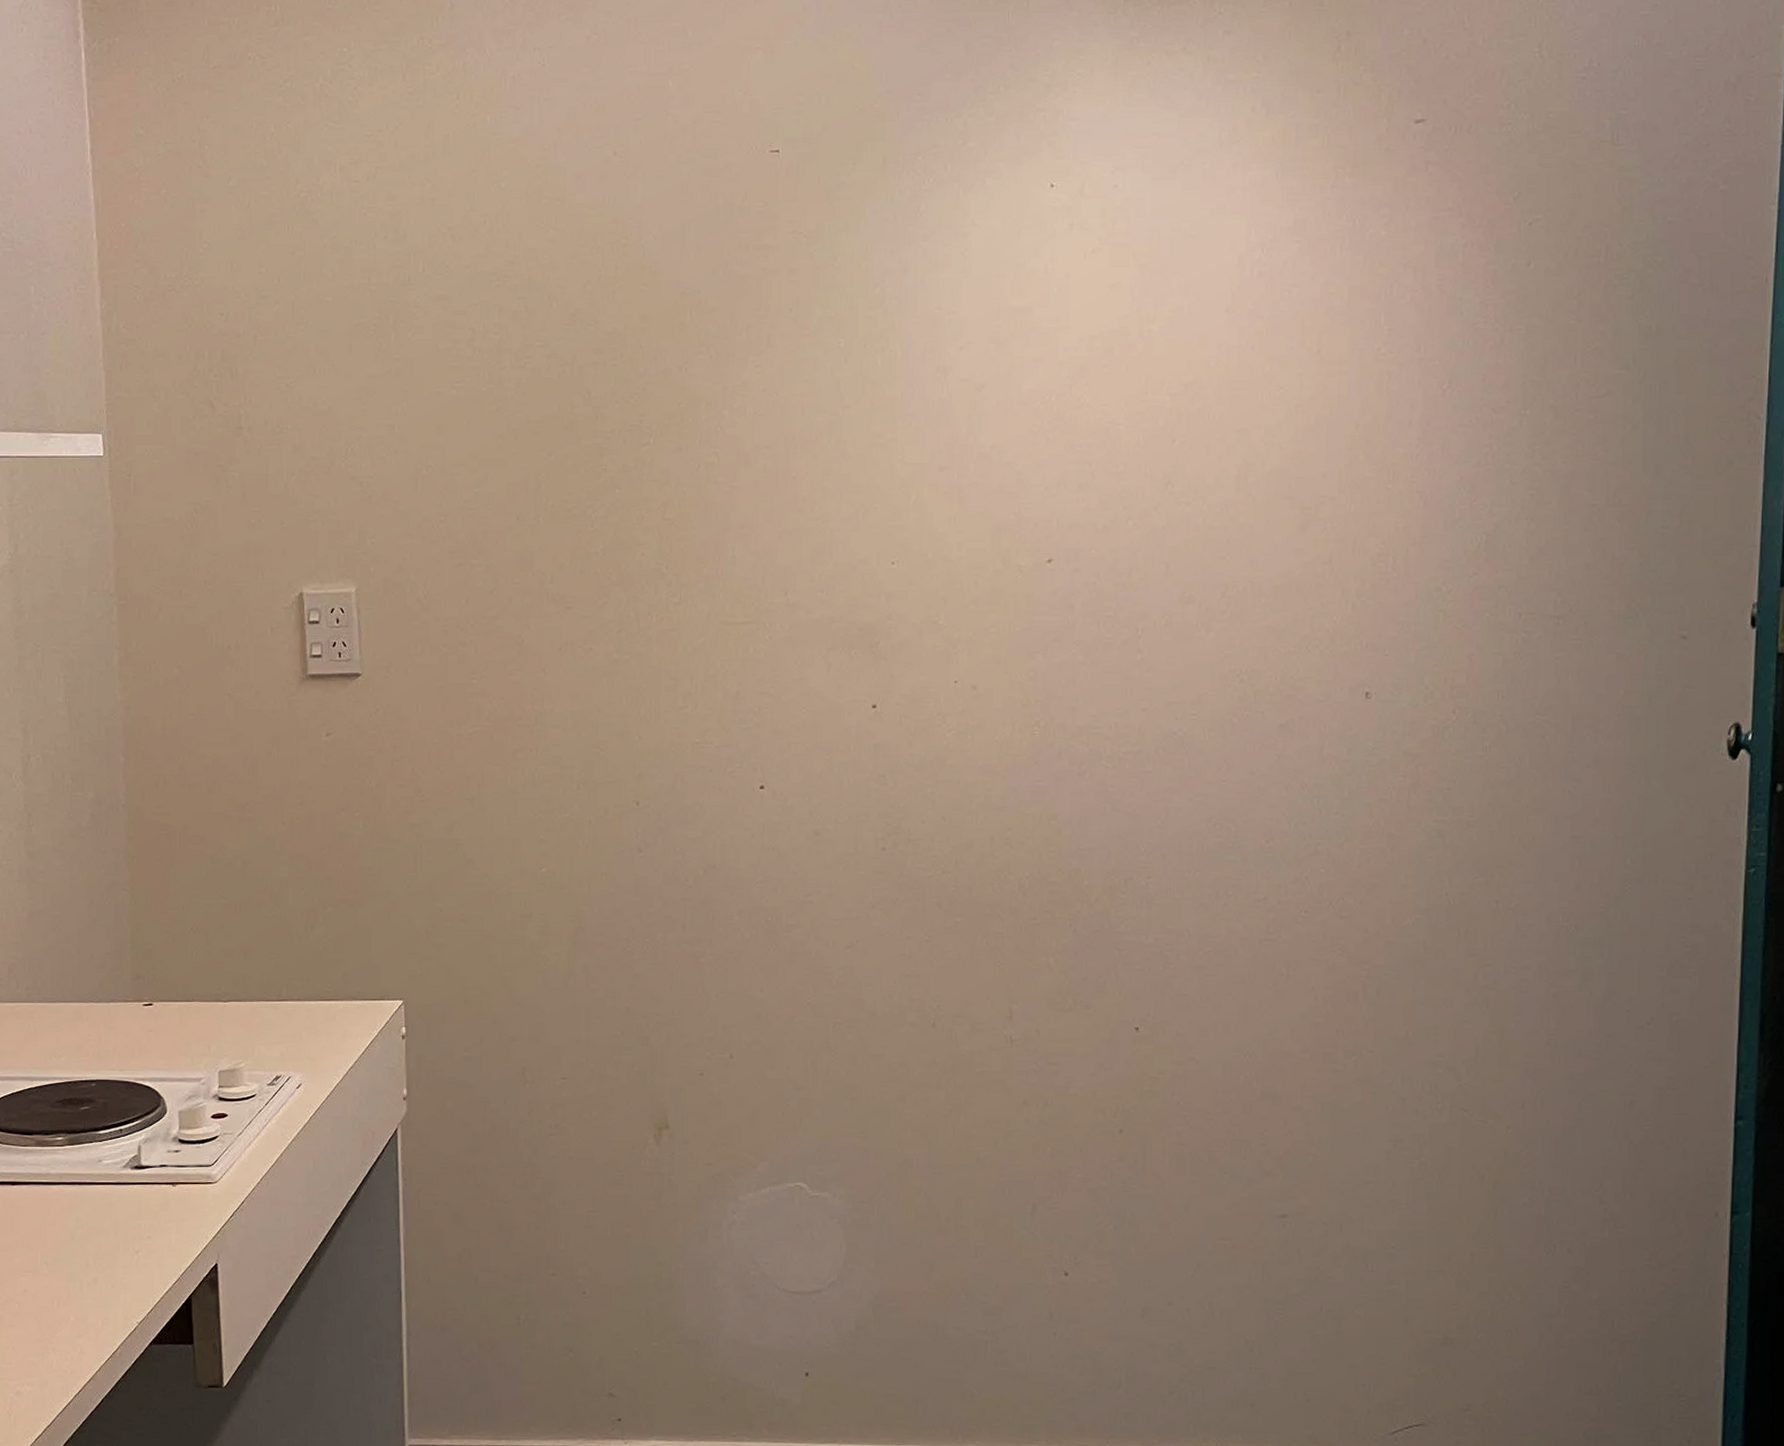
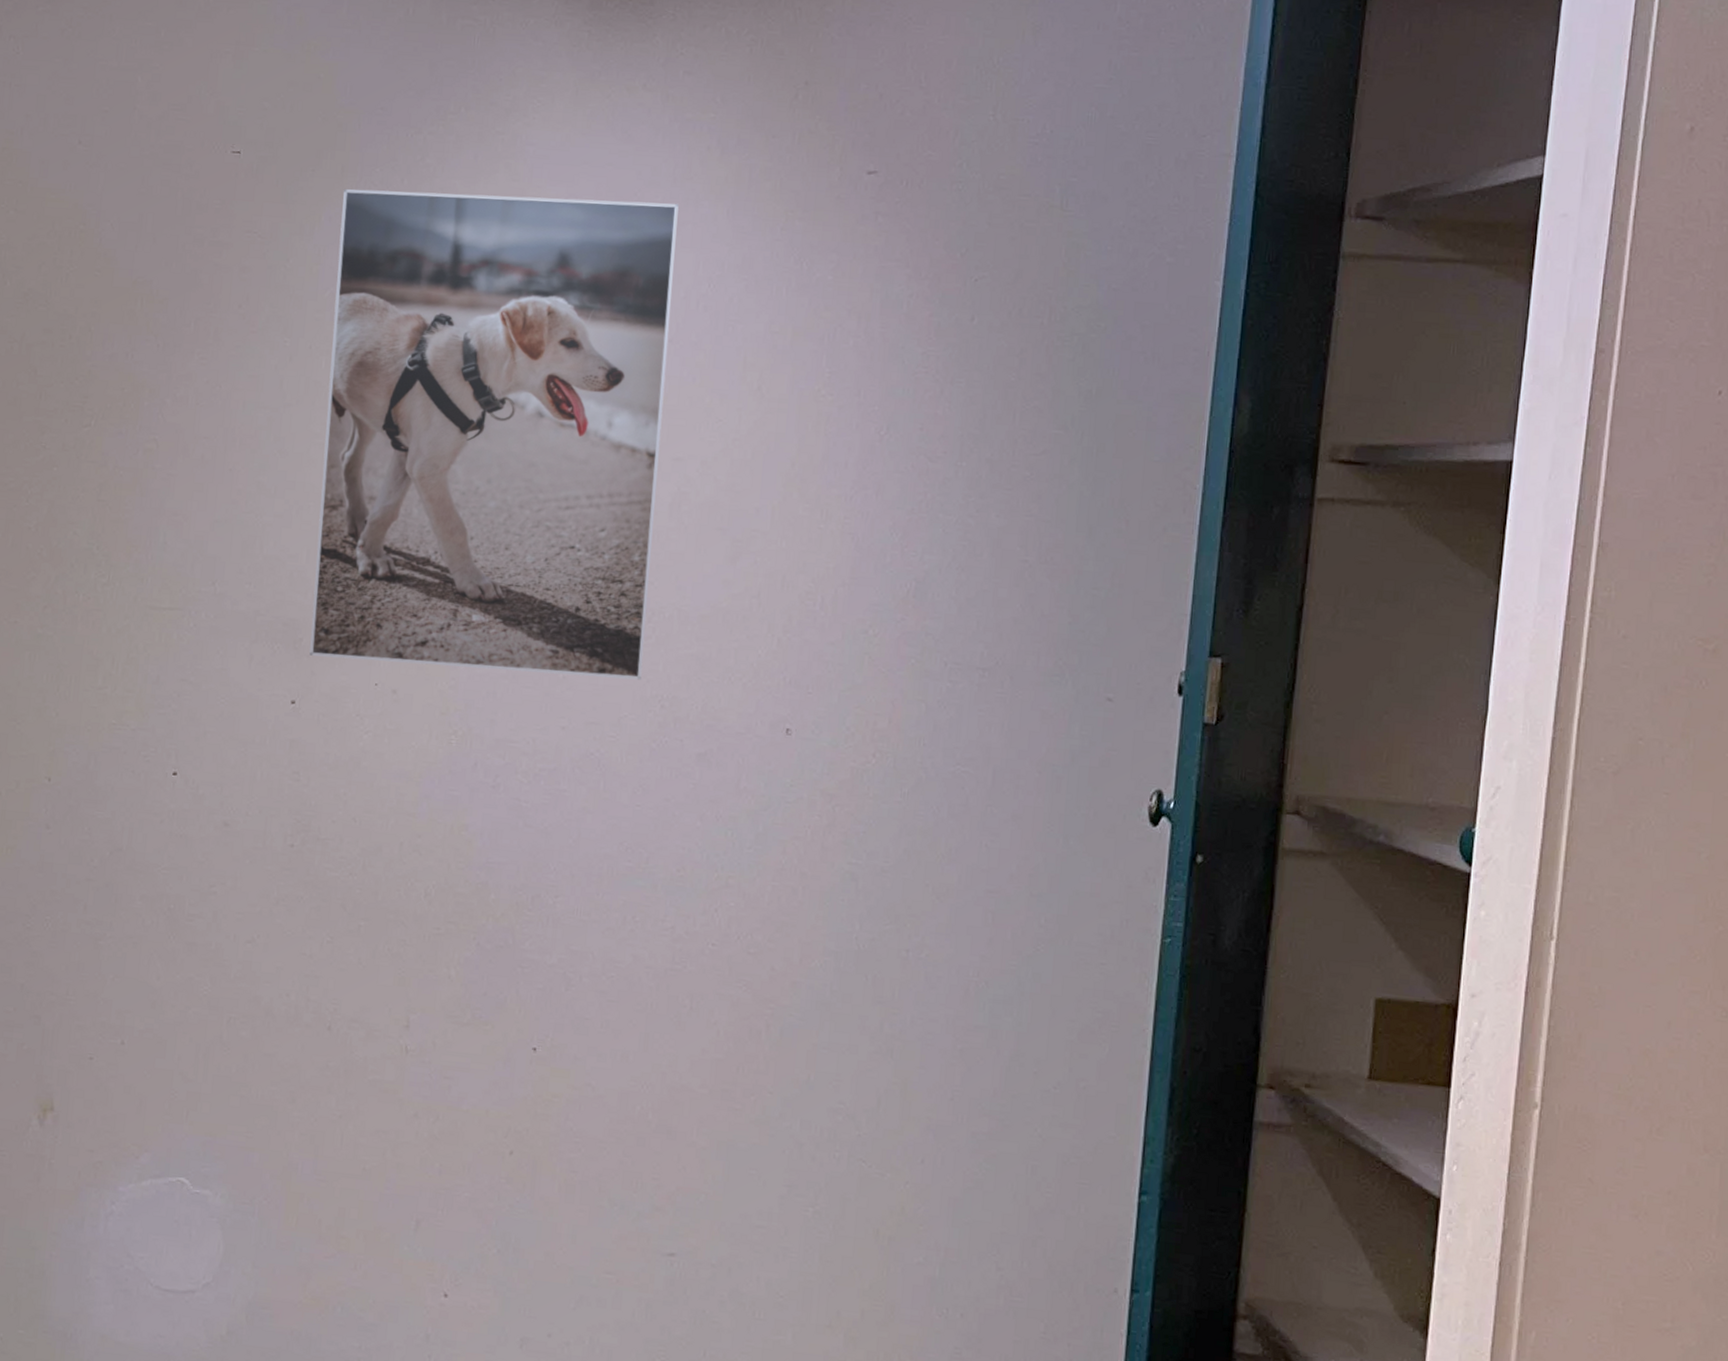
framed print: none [886,168,1227,659] -> present [309,189,679,680]

